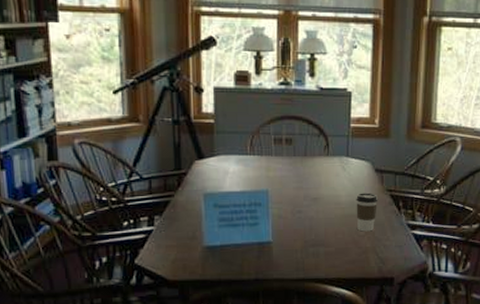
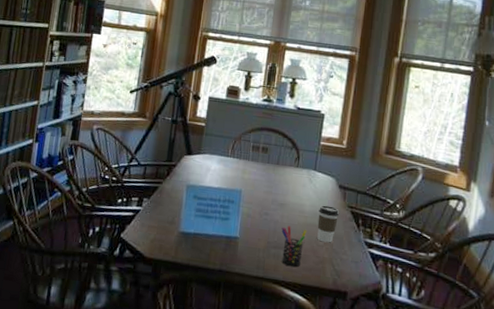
pen holder: none [318,220,346,263] -> present [281,225,307,267]

